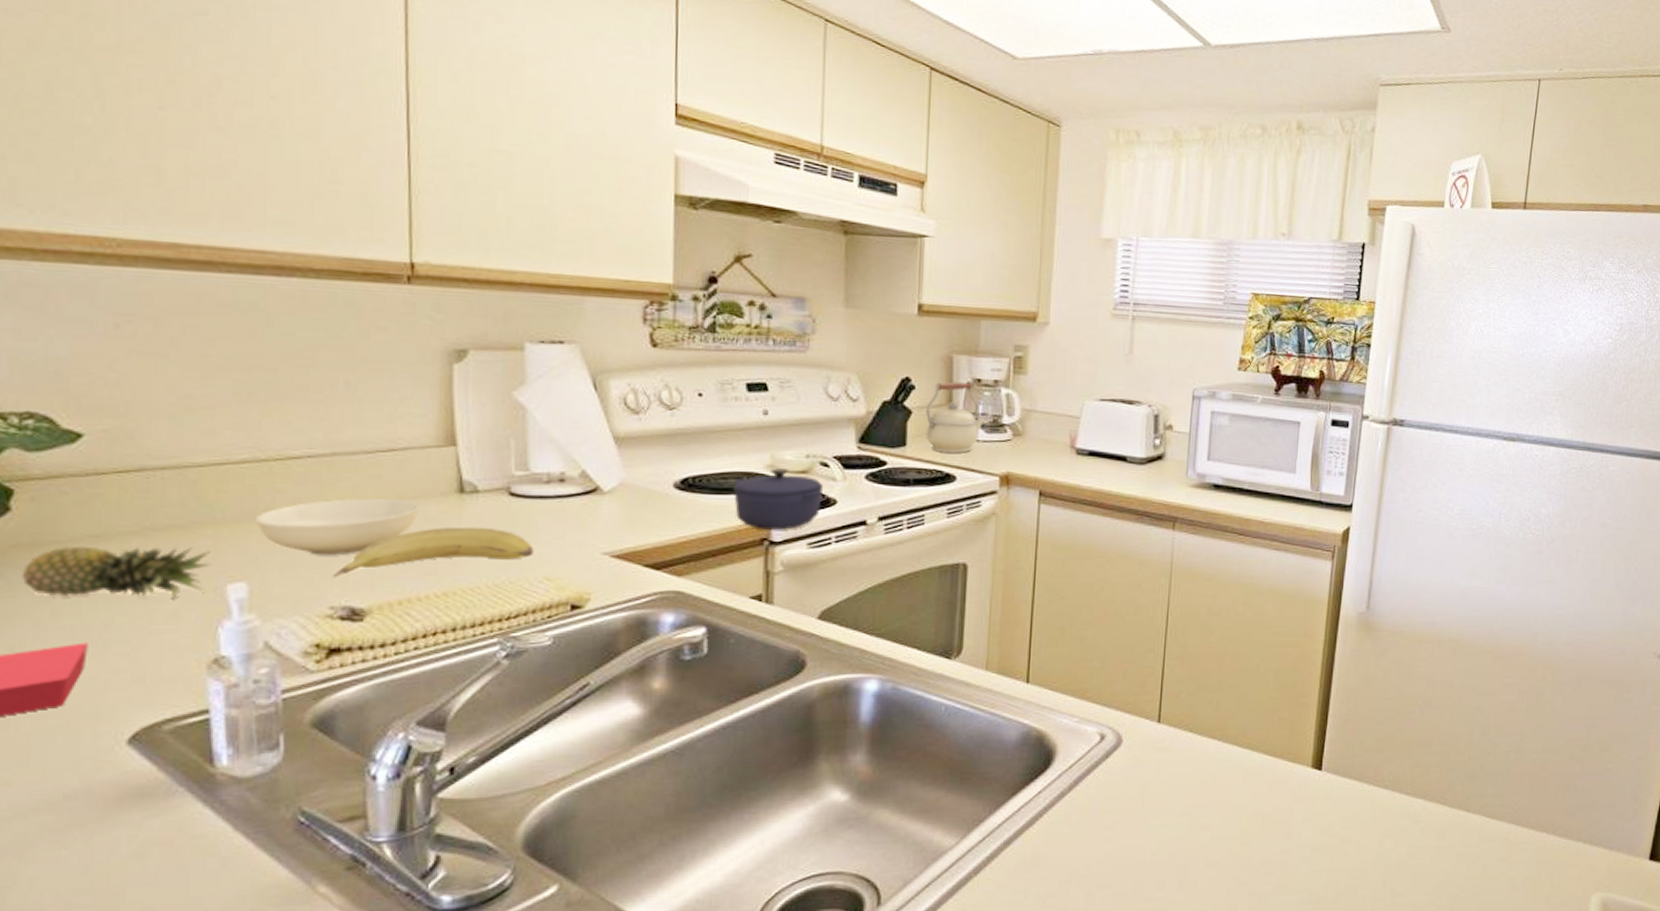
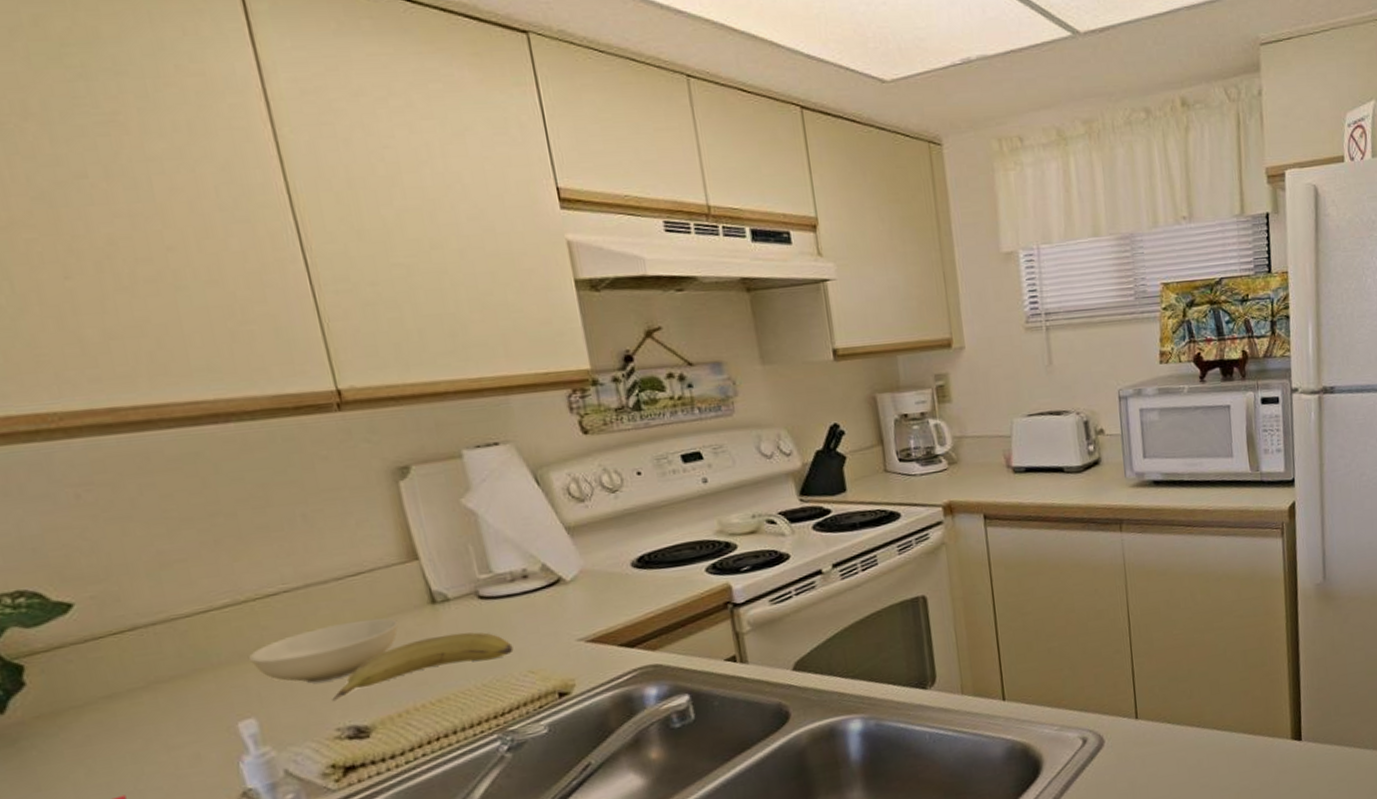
fruit: present [21,546,212,599] -> none [50,693,220,758]
cooking pot: present [732,468,823,530] -> none [687,532,776,594]
kettle: present [925,381,985,453] -> none [859,418,918,493]

